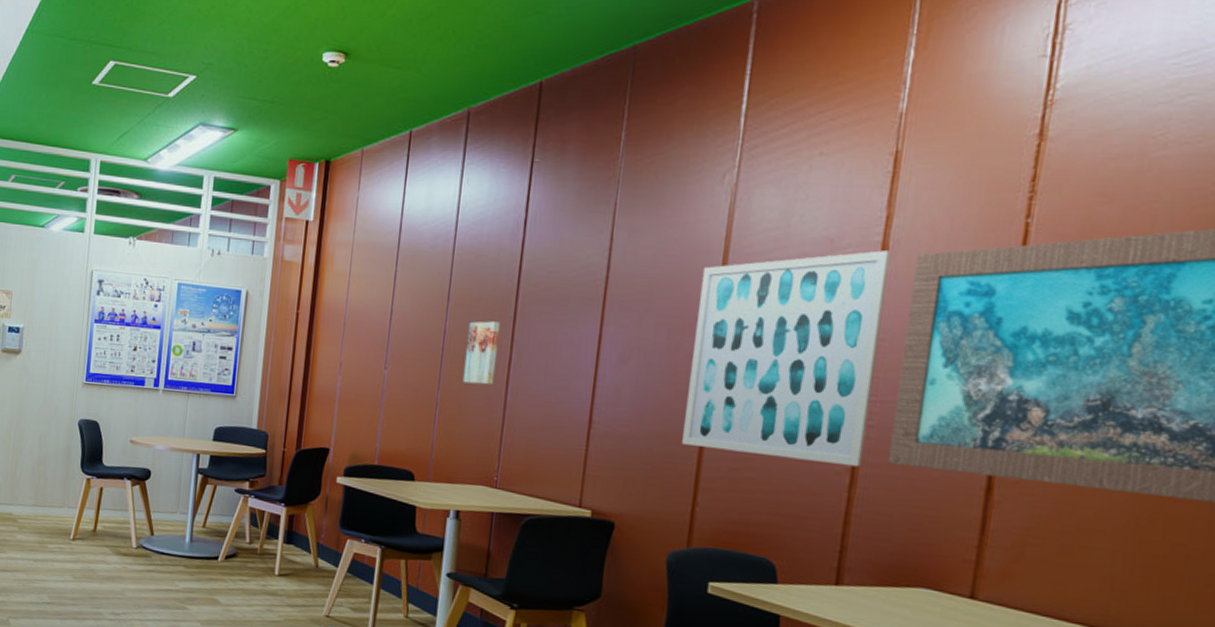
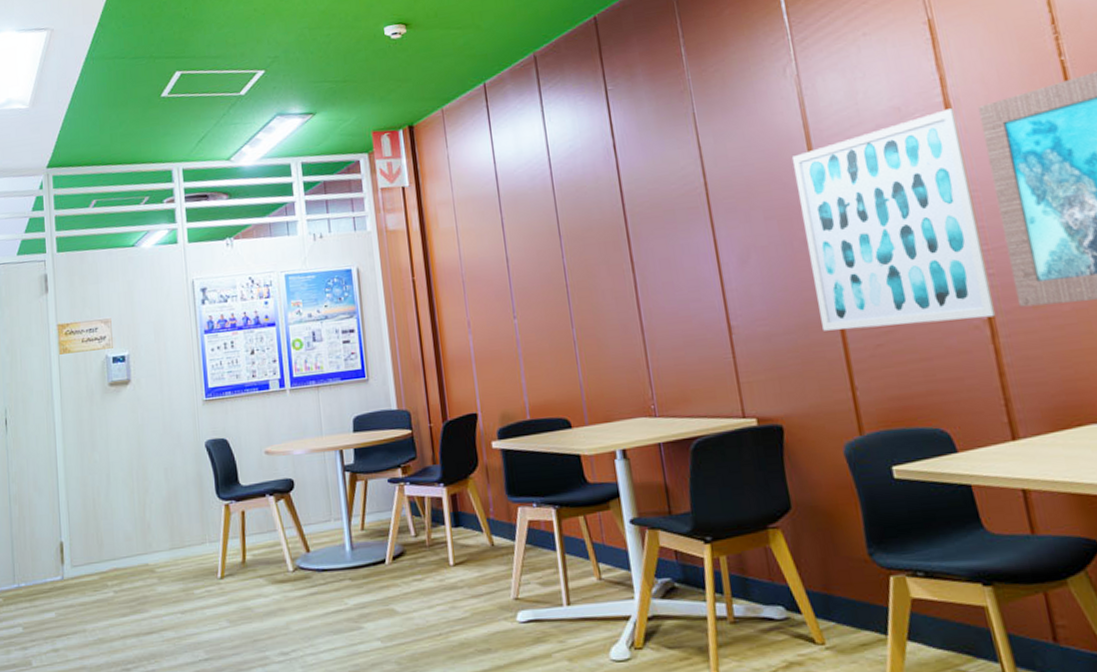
wall art: present [462,321,501,385] -> none [586,248,626,316]

